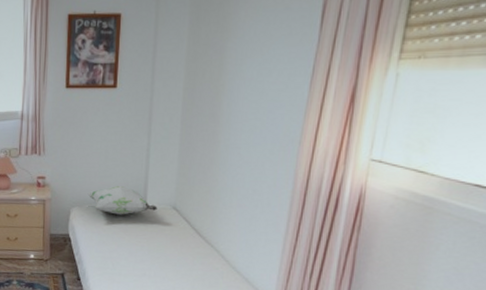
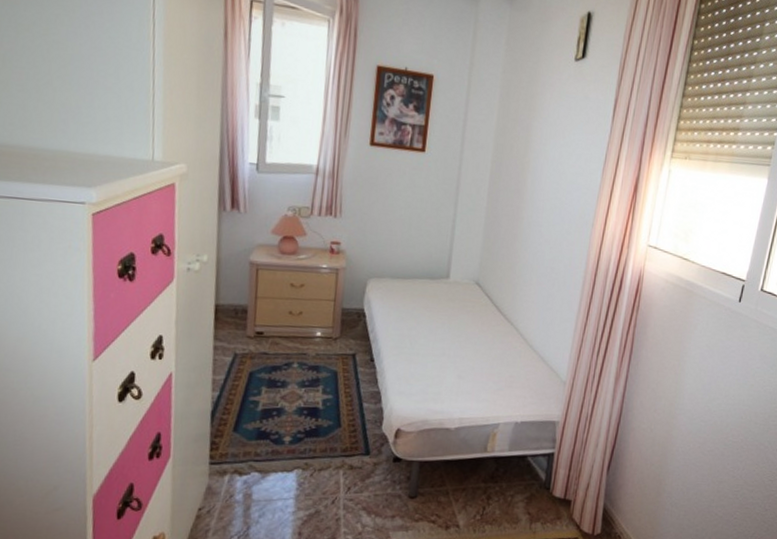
decorative pillow: present [87,186,158,215] -> none [387,257,461,289]

